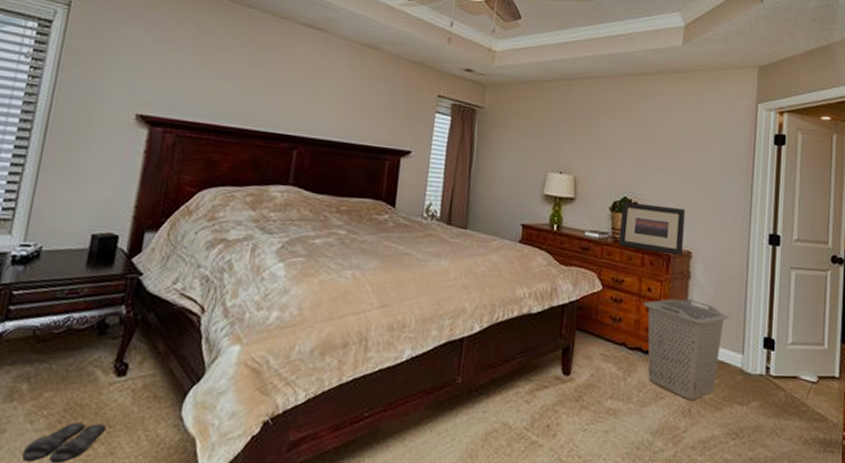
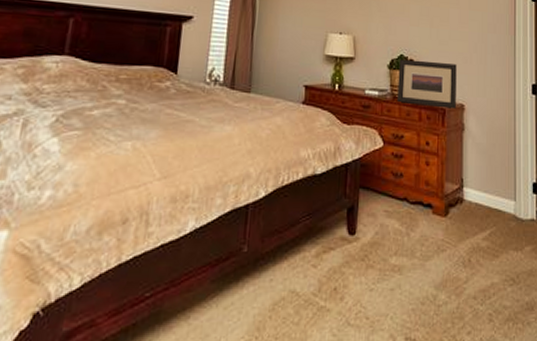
laundry basket: present [643,299,729,401] -> none [423,150,501,251]

